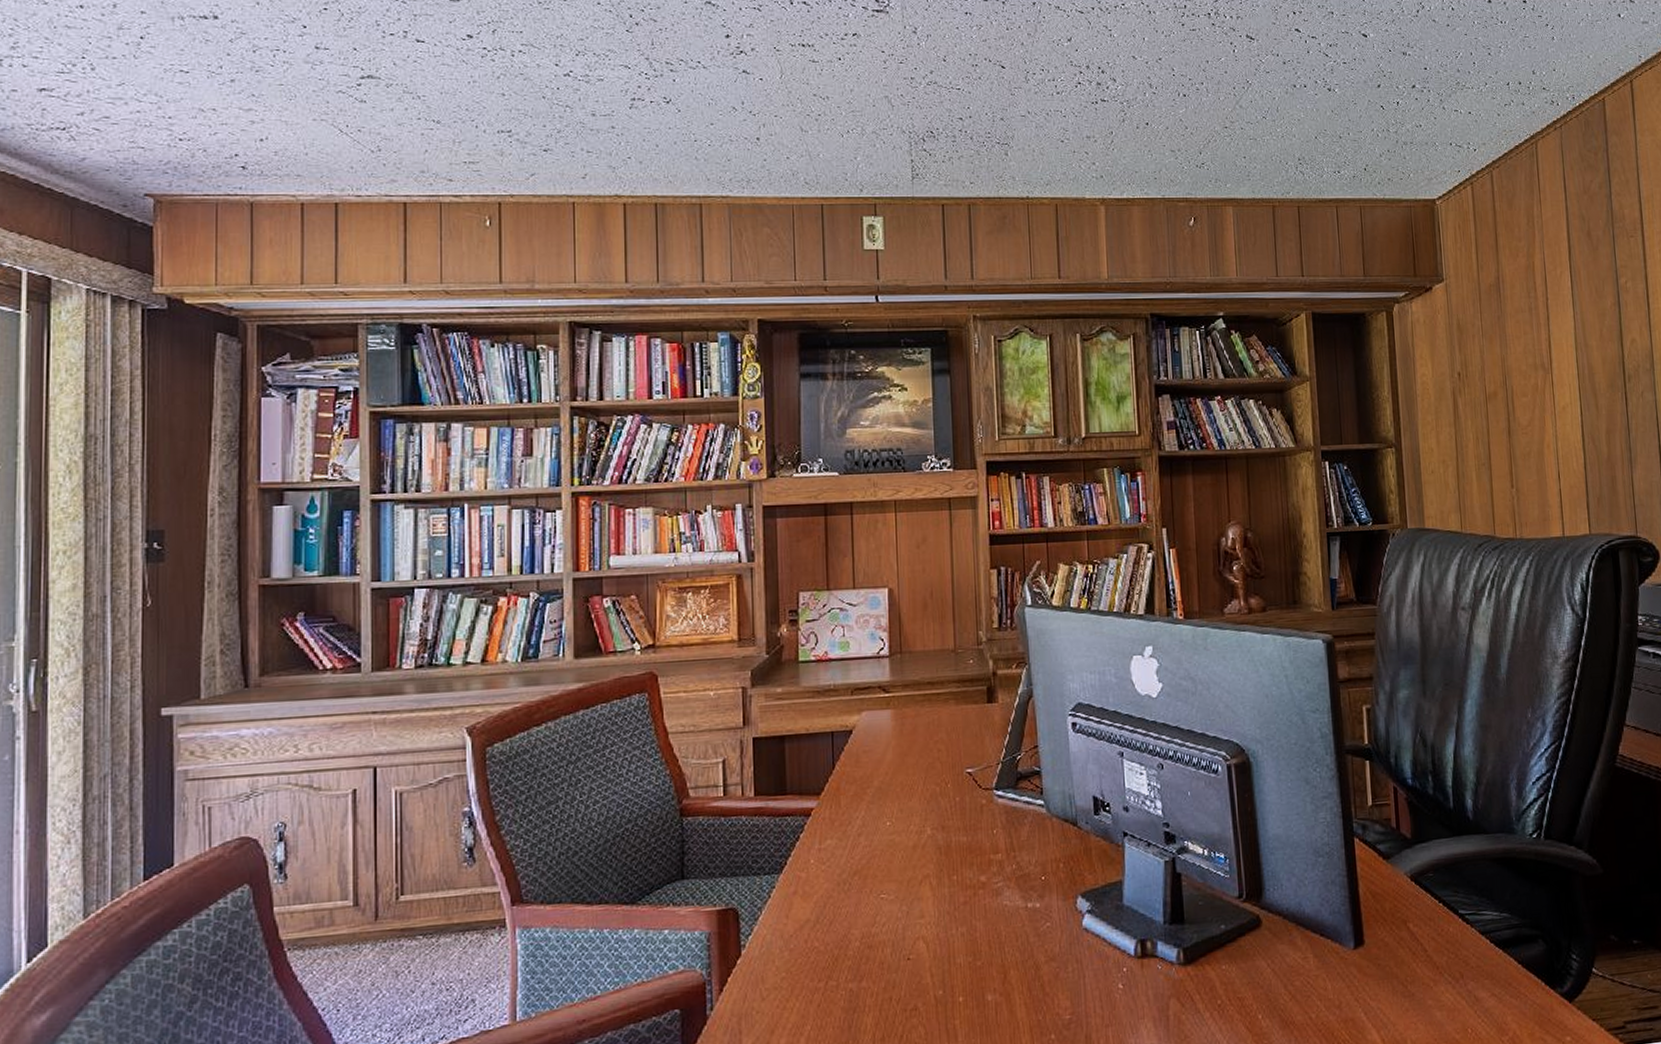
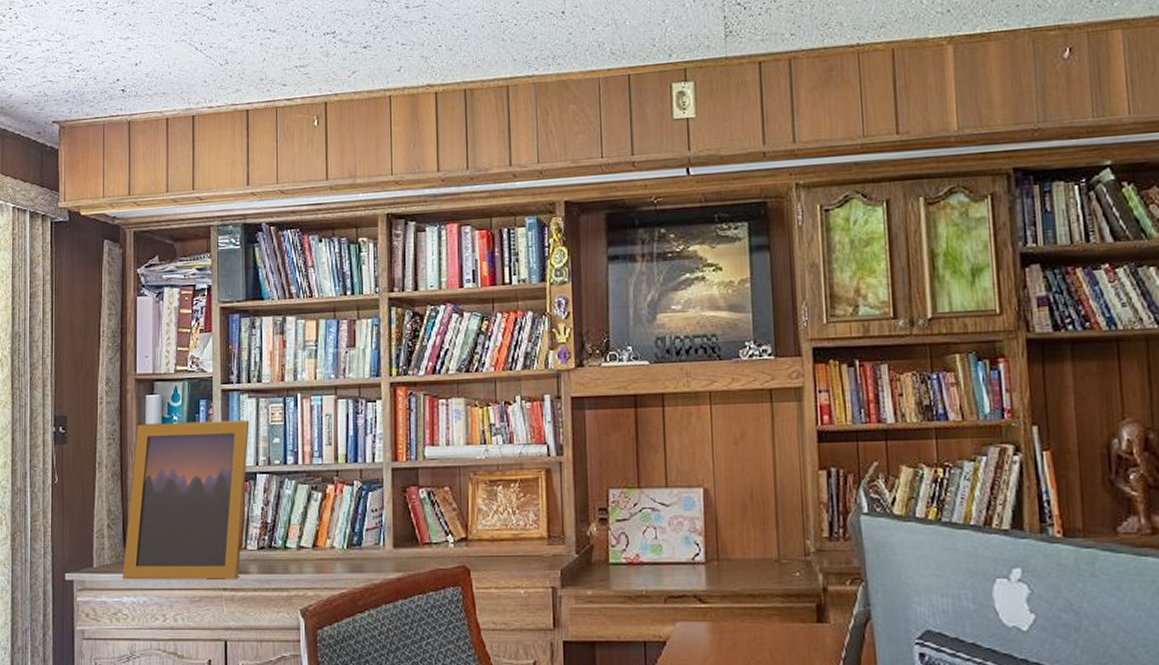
picture frame: none [240,531,406,711] -> present [122,419,250,580]

